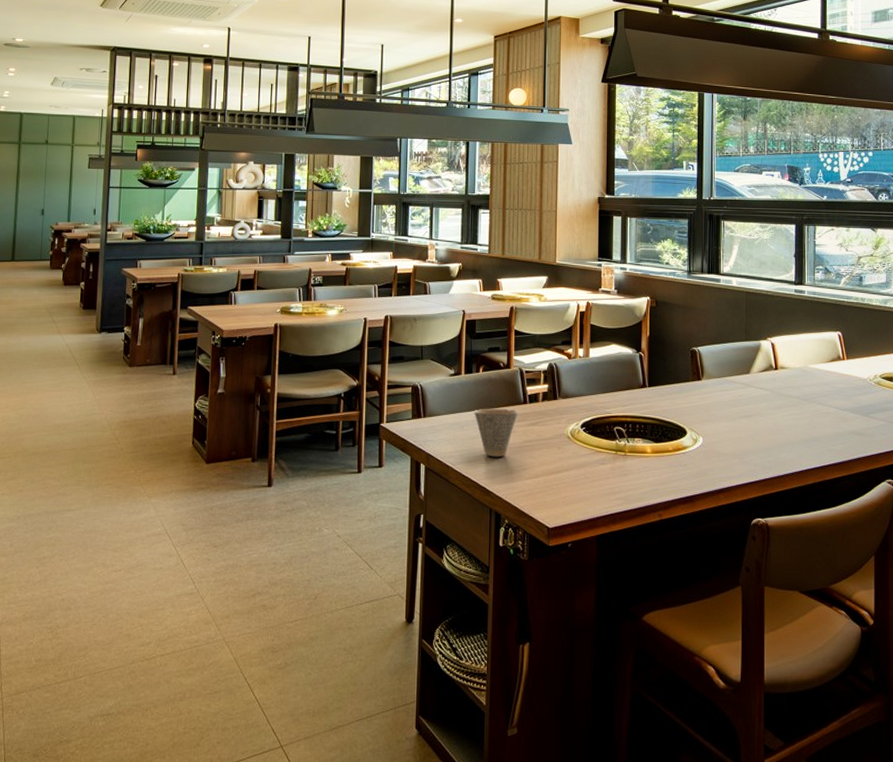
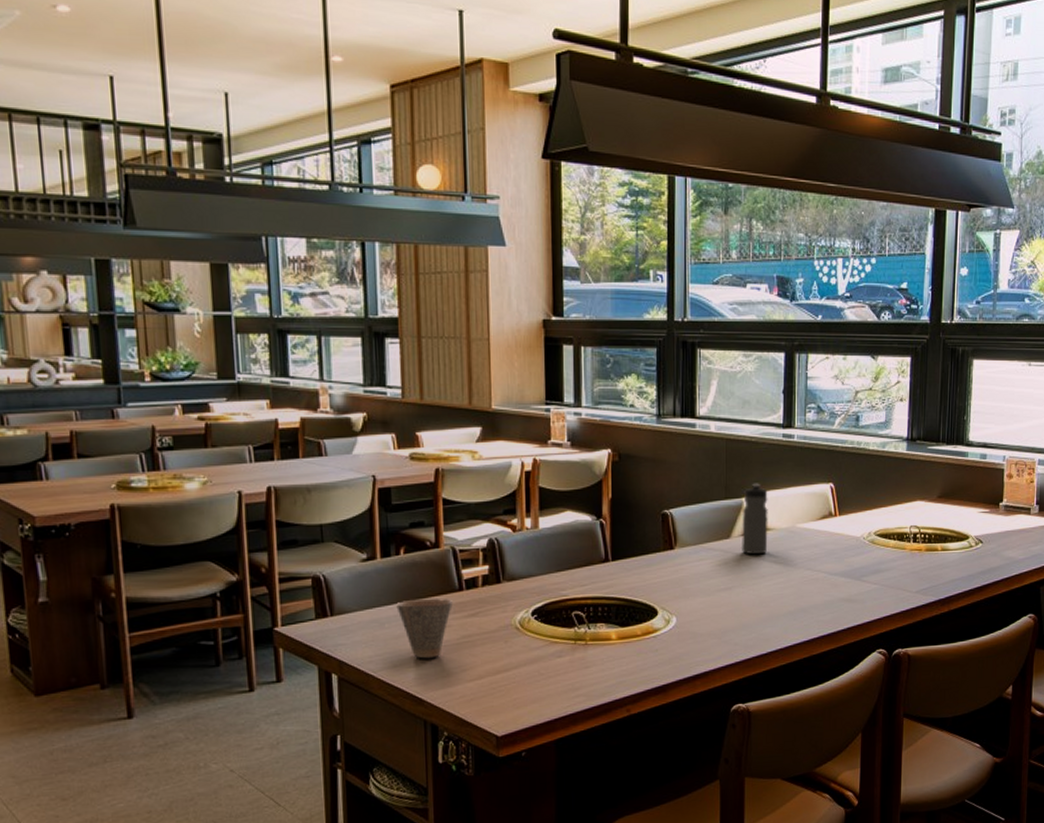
water bottle: none [759,329,783,389] -> present [741,483,768,555]

